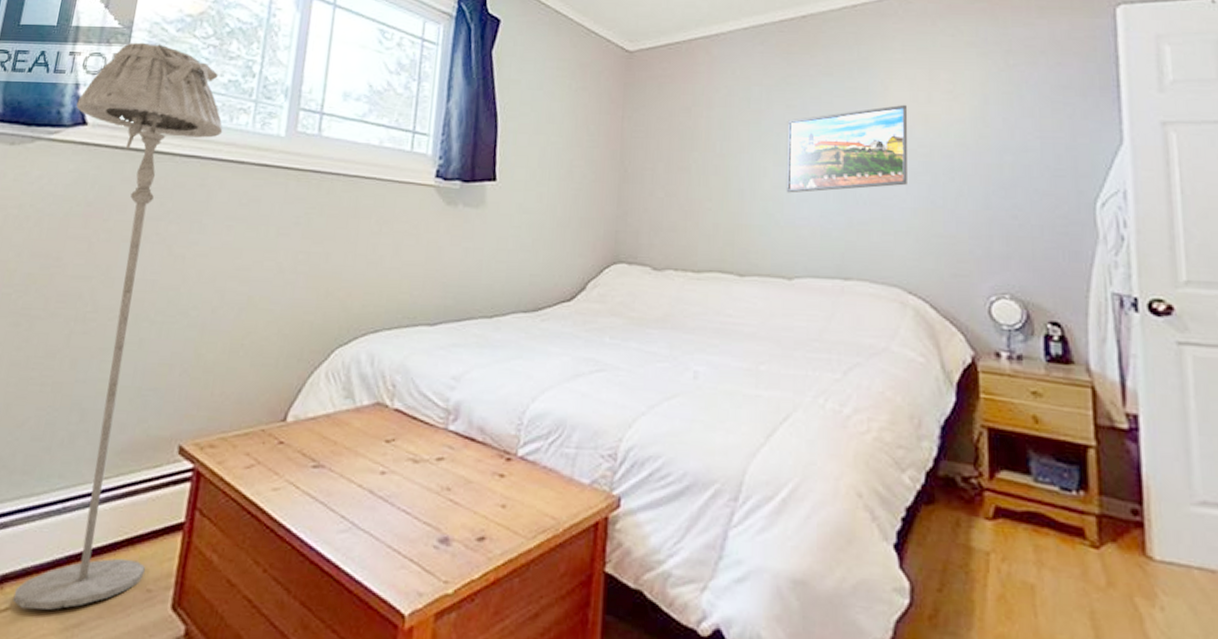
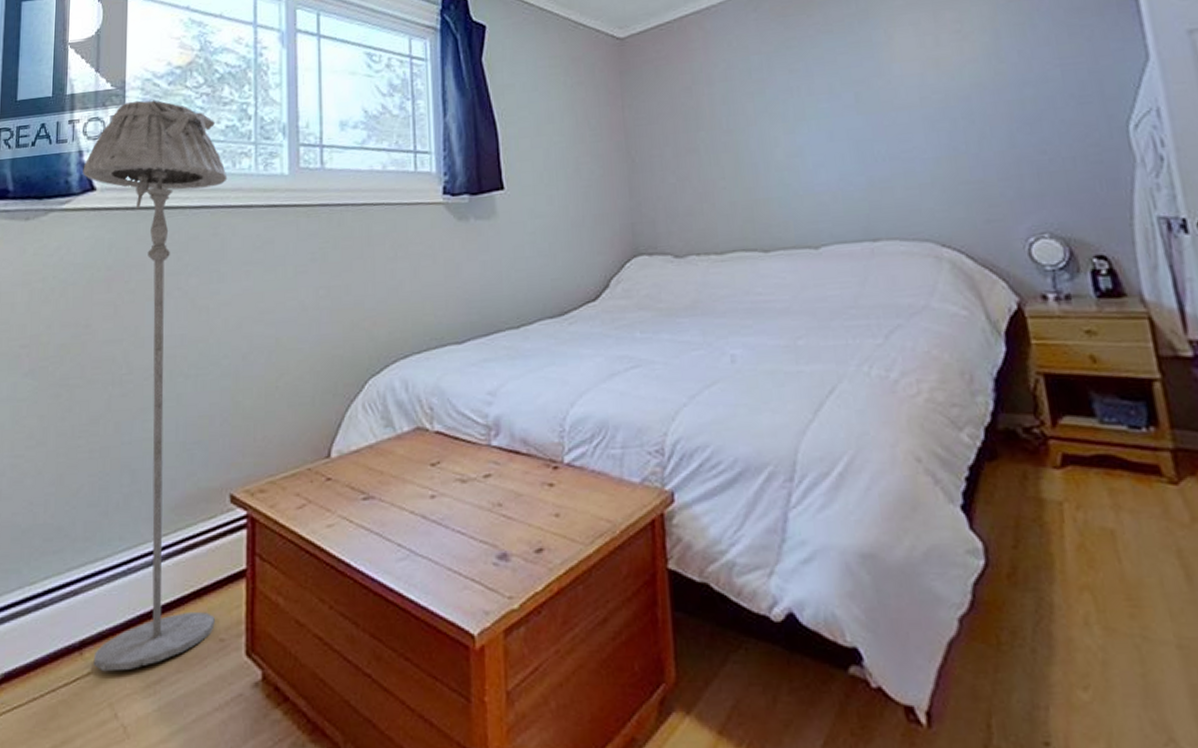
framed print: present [786,104,908,193] -> none [792,51,926,161]

